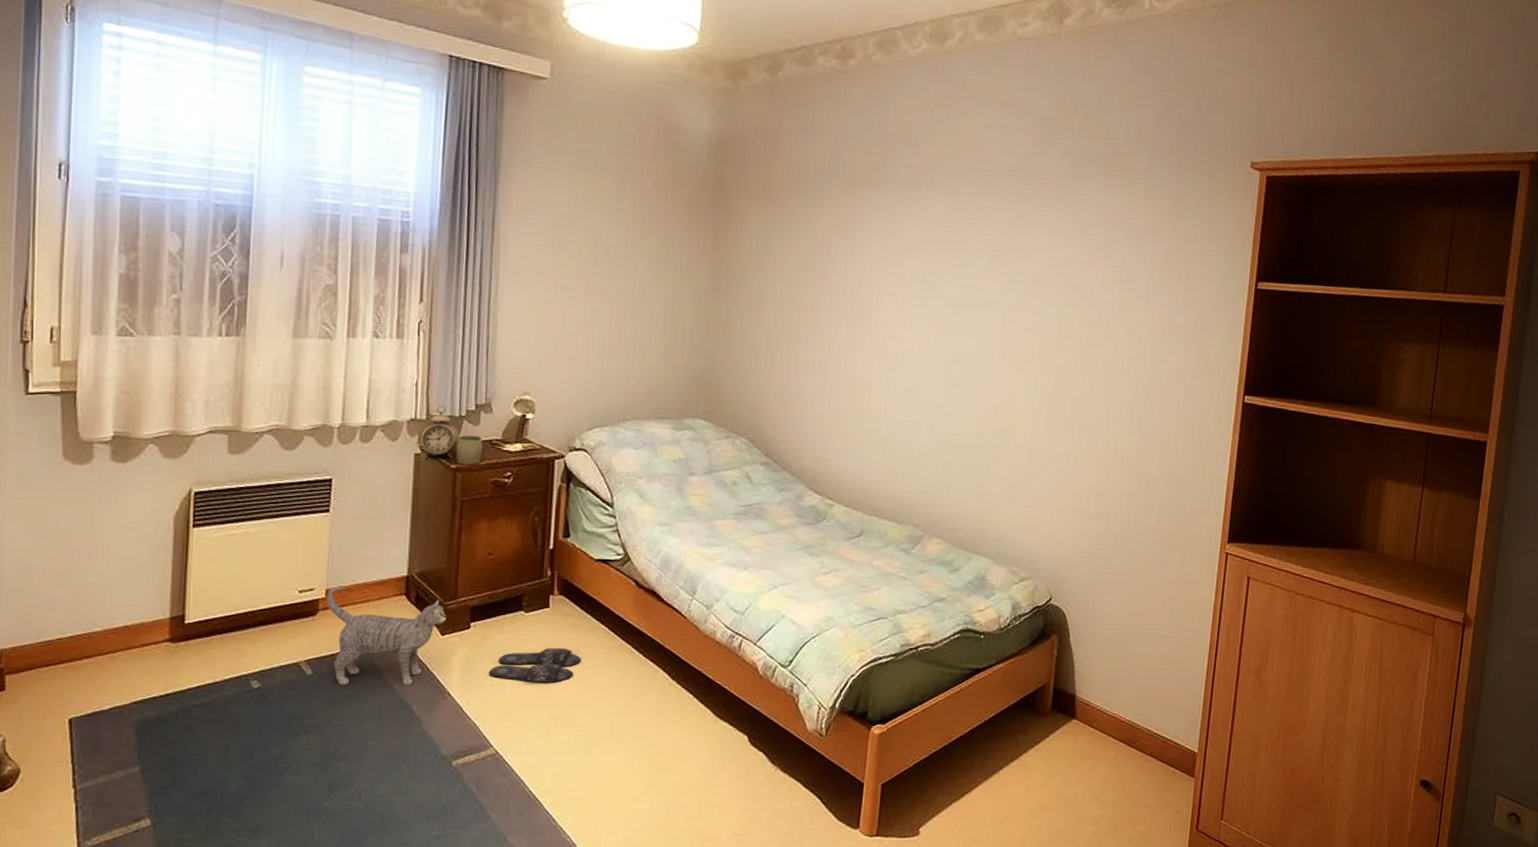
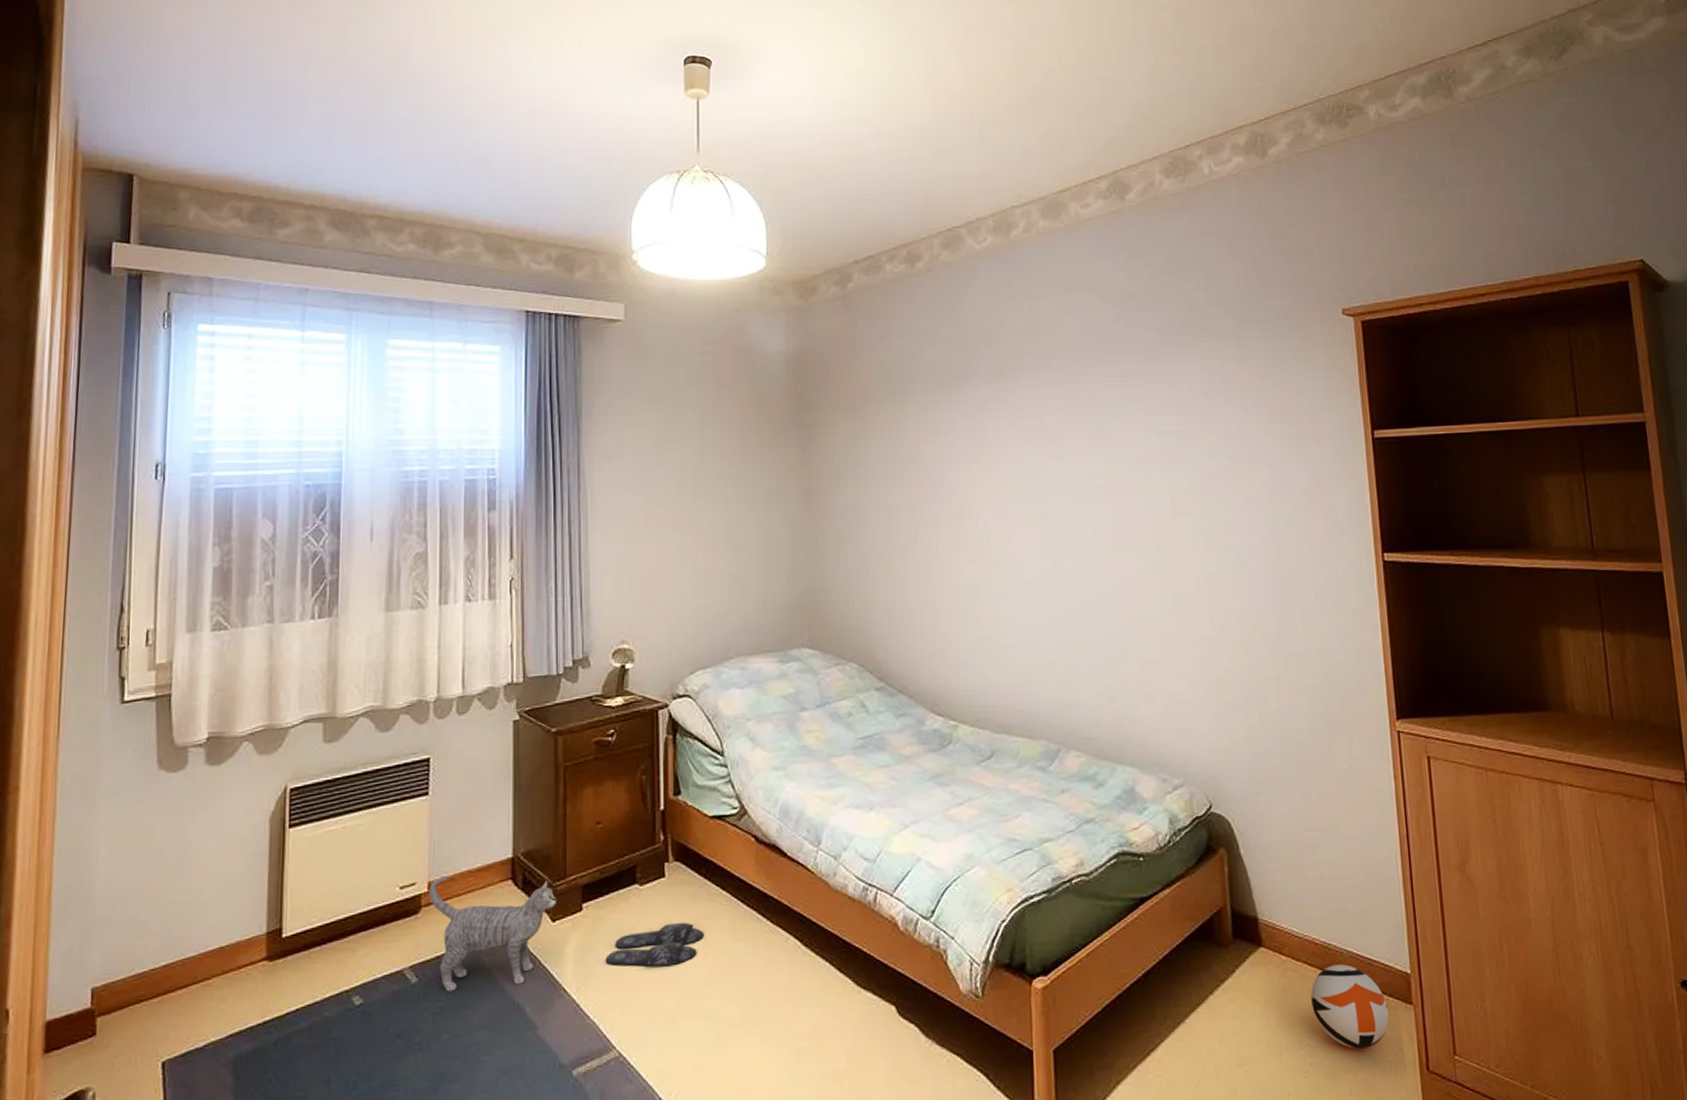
alarm clock: present [420,405,460,459] -> none [518,665,559,725]
mug: present [455,435,483,465] -> none [555,693,583,727]
ball: none [1109,739,1173,808] -> present [1311,964,1389,1049]

